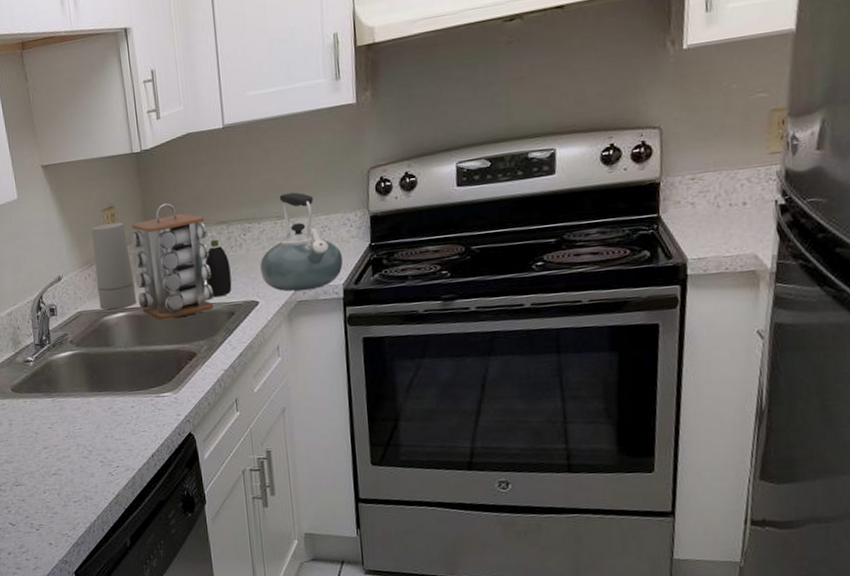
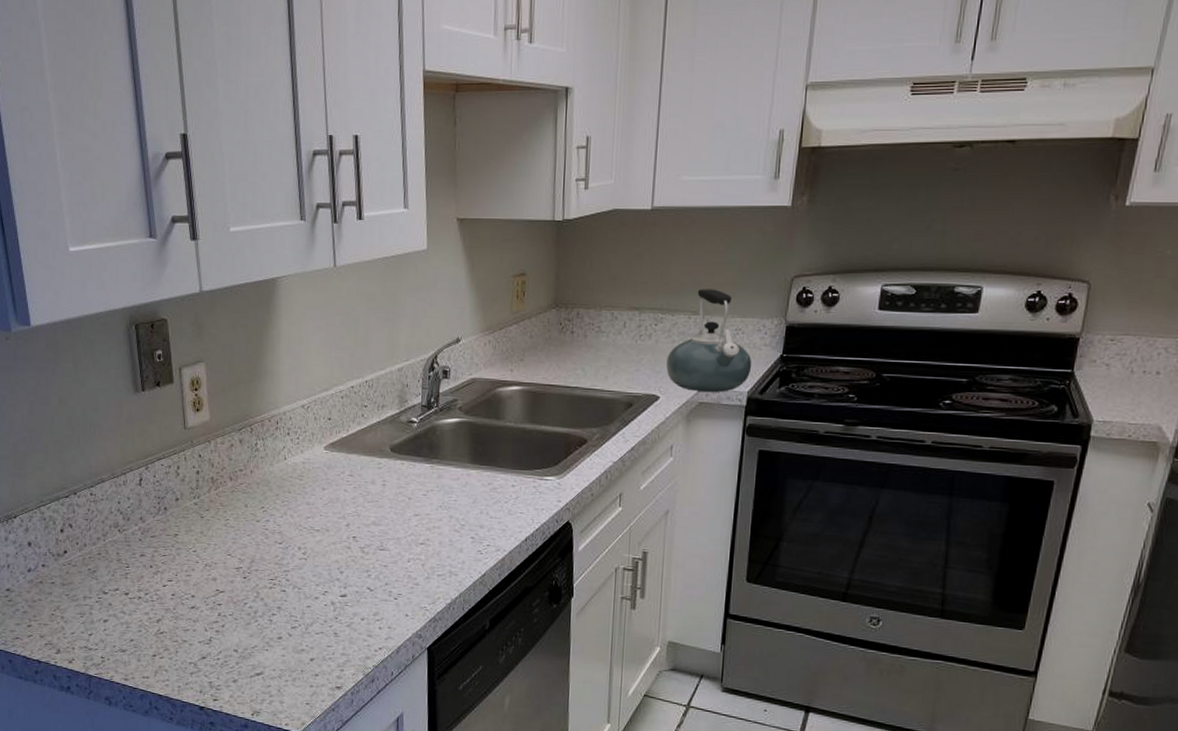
canister: present [91,222,136,310] -> none [495,290,535,382]
spice rack: present [130,203,214,320] -> none [536,279,618,401]
soap dispenser: present [205,233,232,298] -> none [608,318,636,386]

